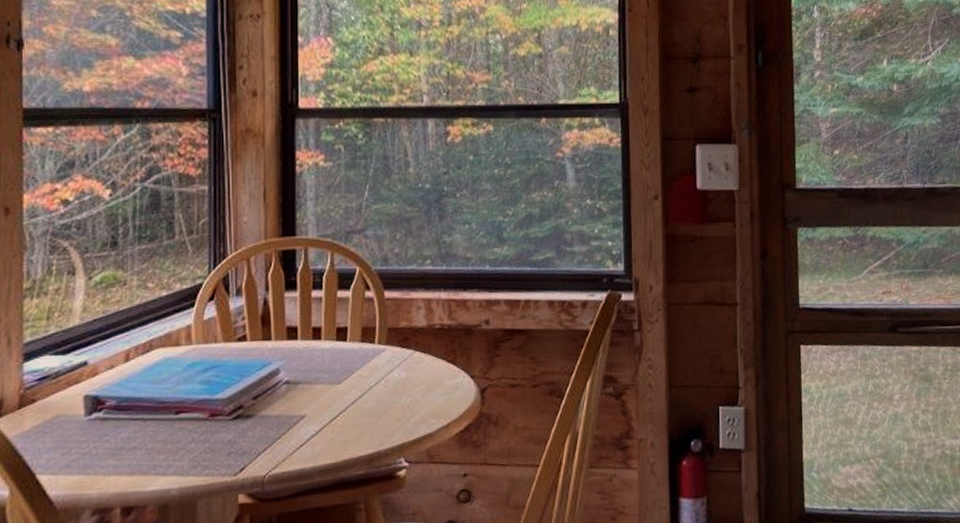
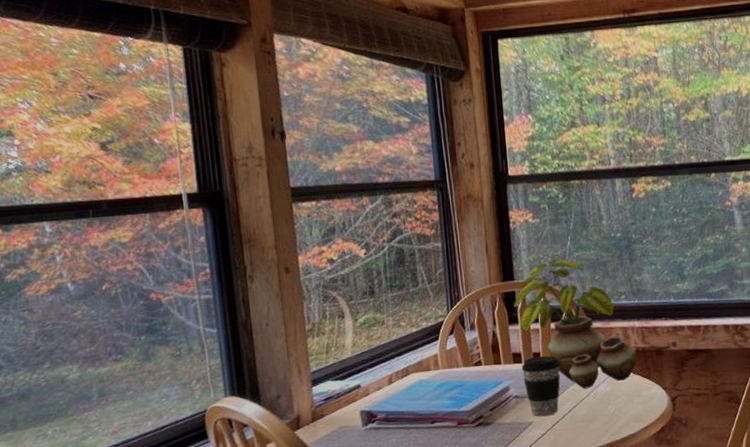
potted plant: none [292,212,441,375] -> present [513,259,637,389]
coffee cup: none [296,331,347,409] -> present [521,355,561,417]

